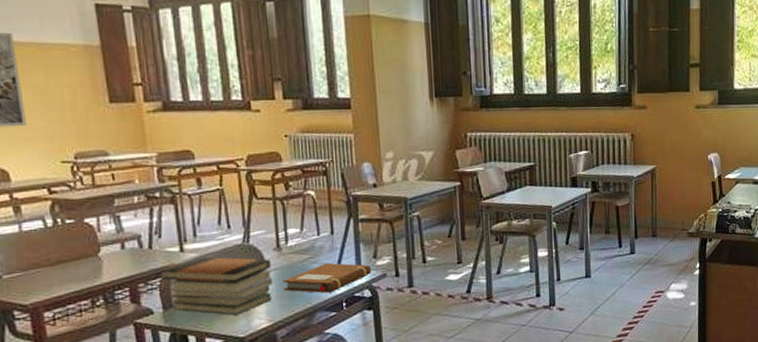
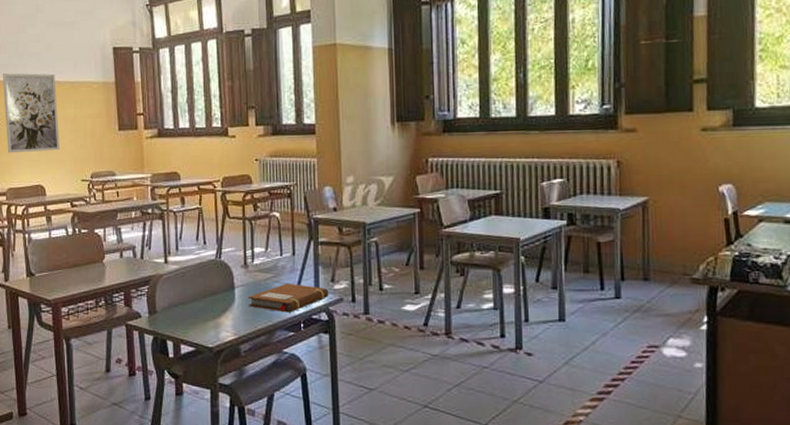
book stack: present [162,257,273,315] -> none [150,269,239,326]

